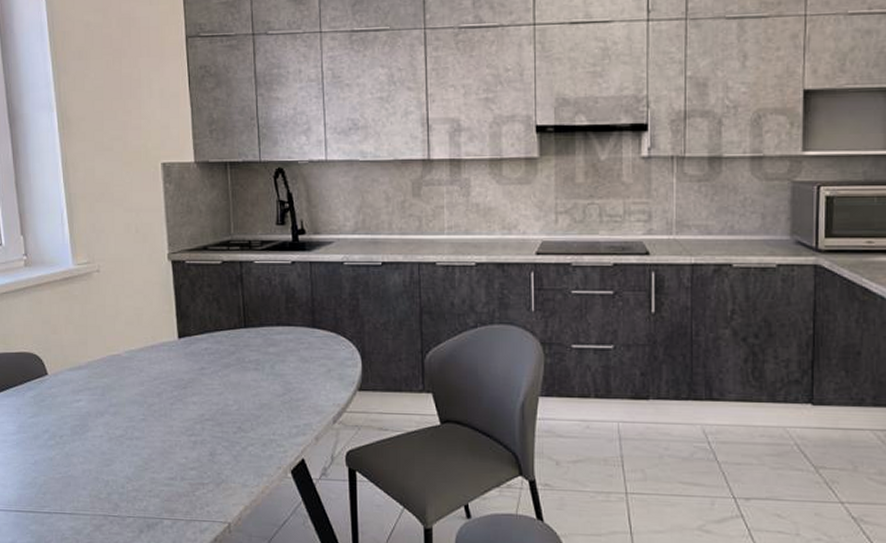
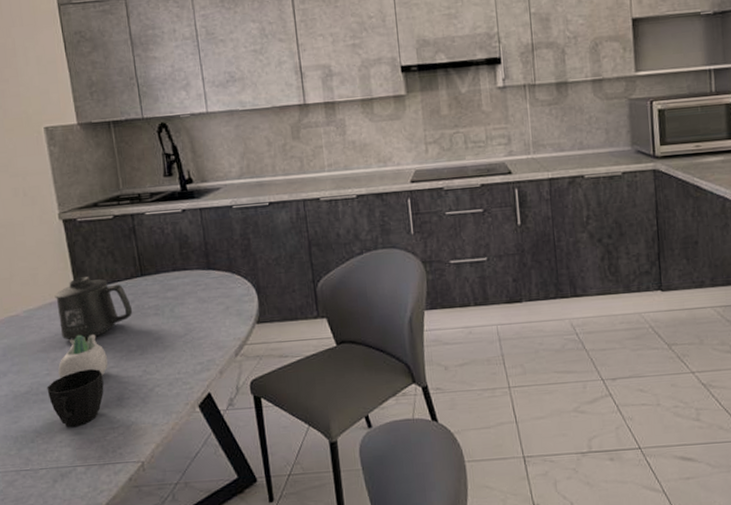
cup: none [141,418,197,478] -> present [47,368,104,428]
succulent planter: none [154,382,203,428] -> present [58,334,108,378]
mug: none [157,322,233,388] -> present [54,277,133,341]

